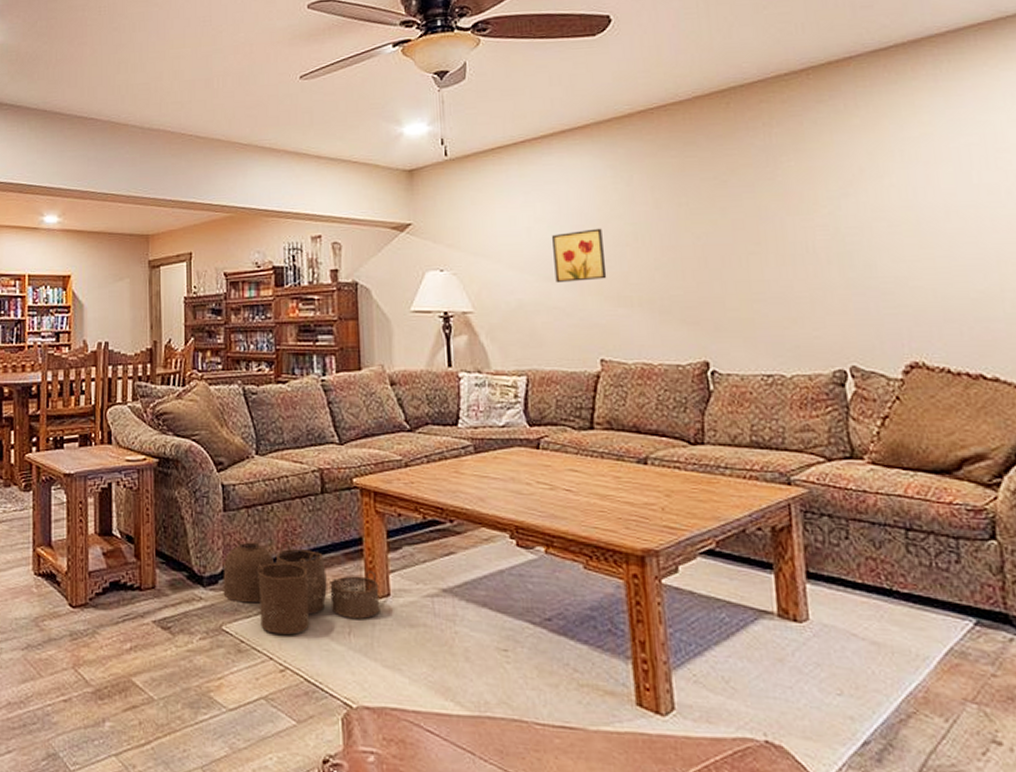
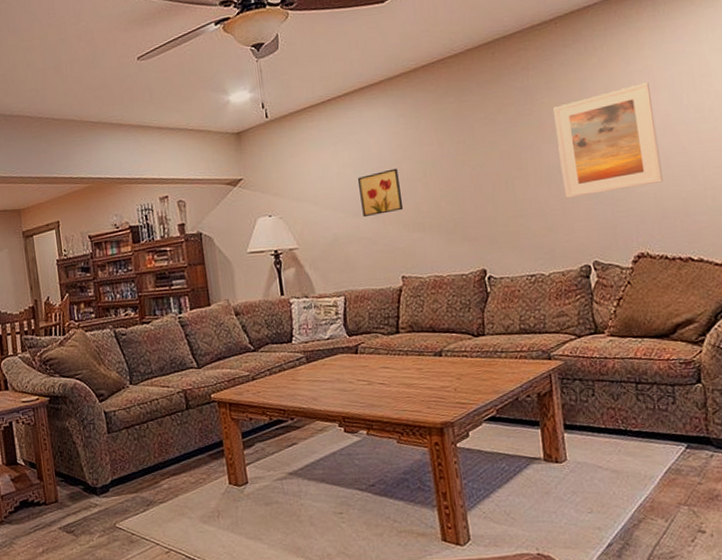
woven basket: present [223,539,380,635] -> none [112,451,241,525]
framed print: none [802,153,945,284] -> present [553,82,663,198]

